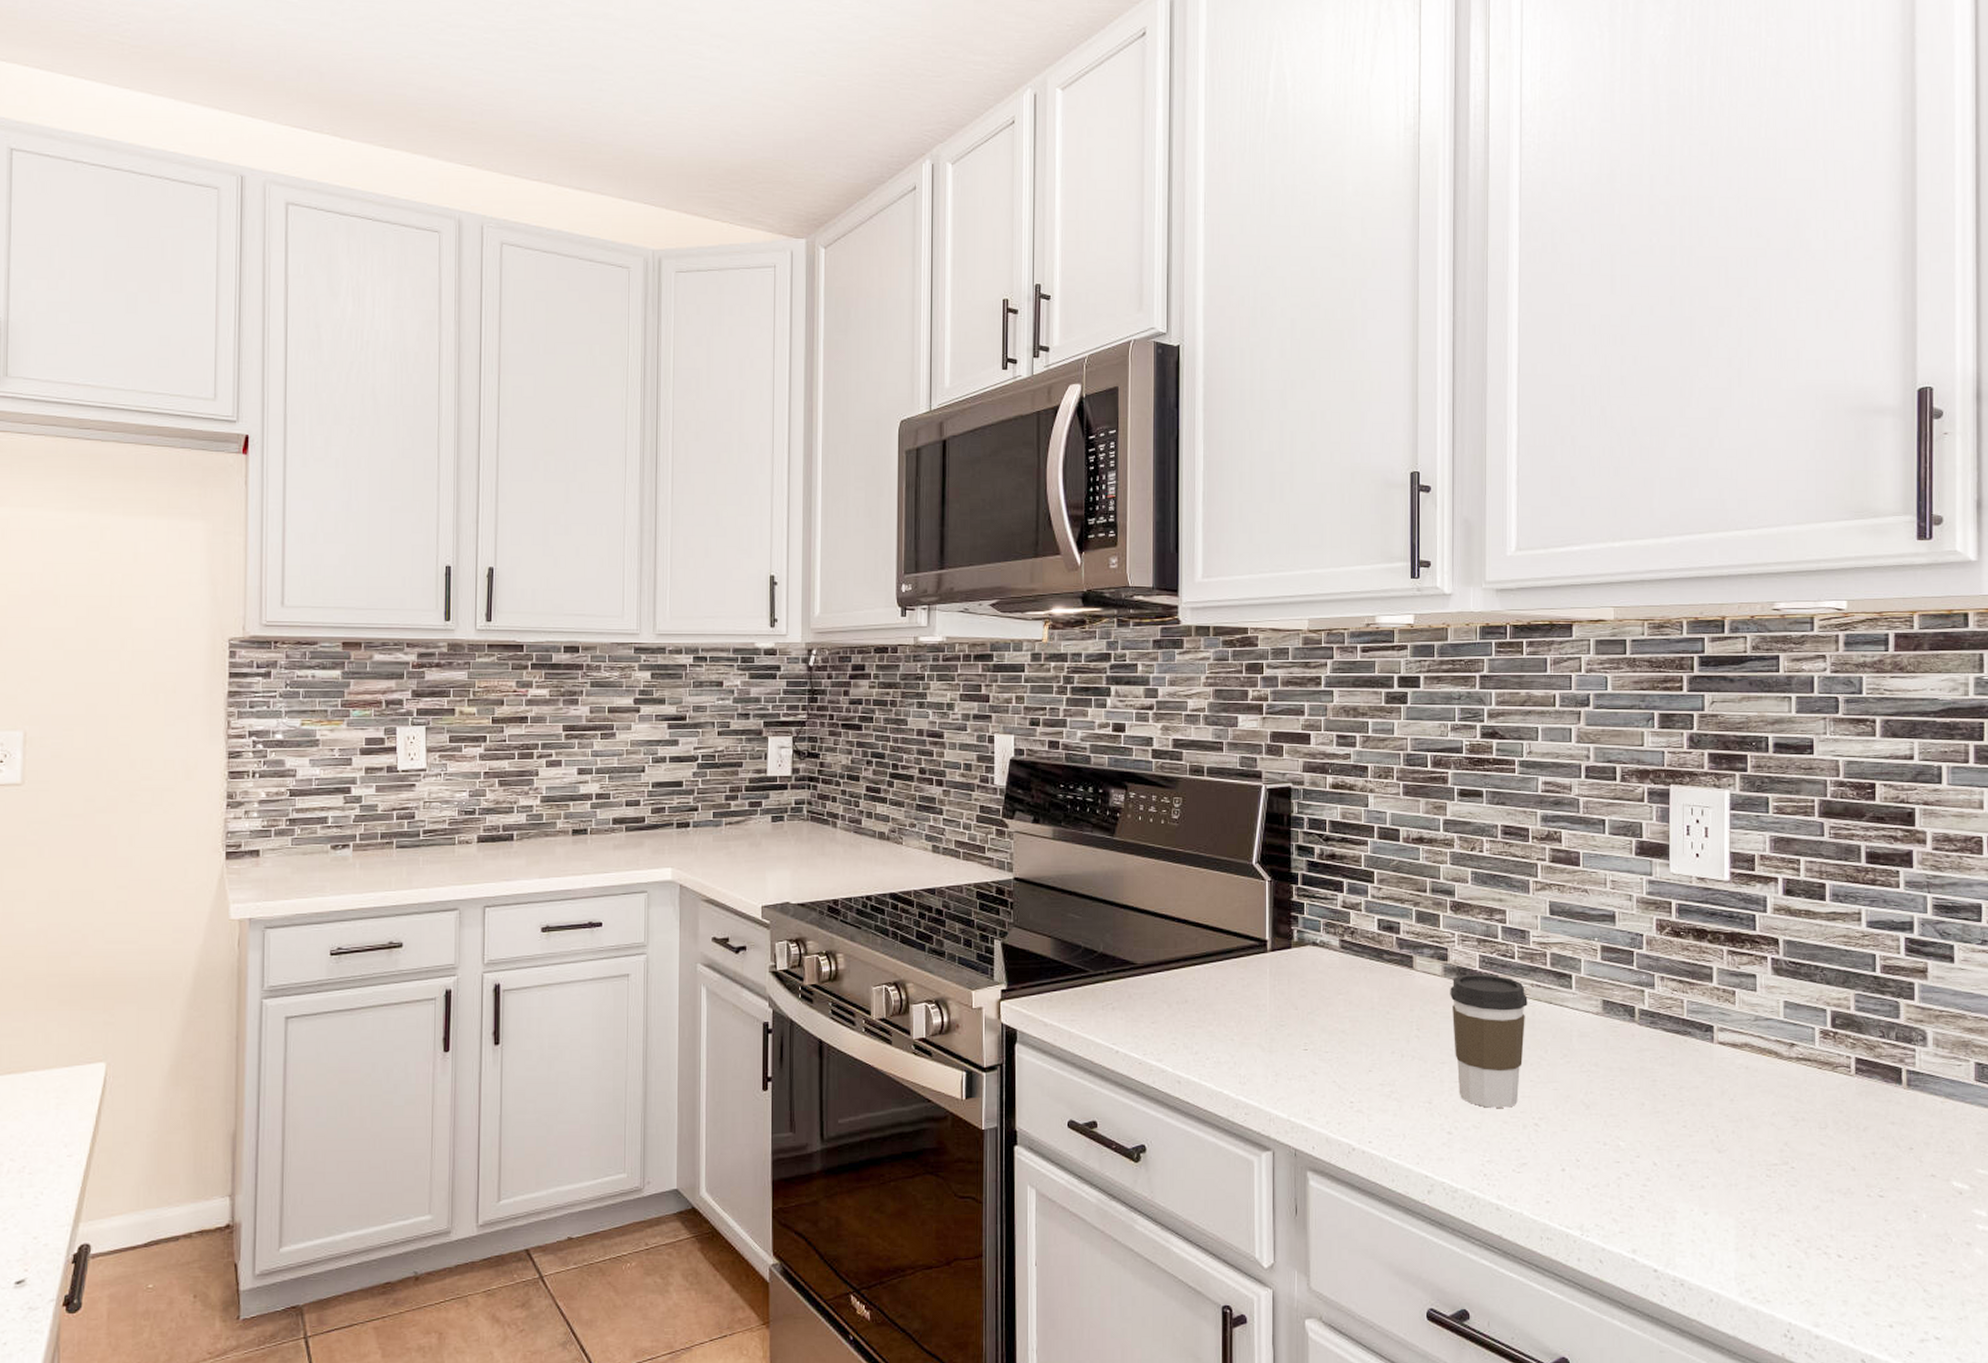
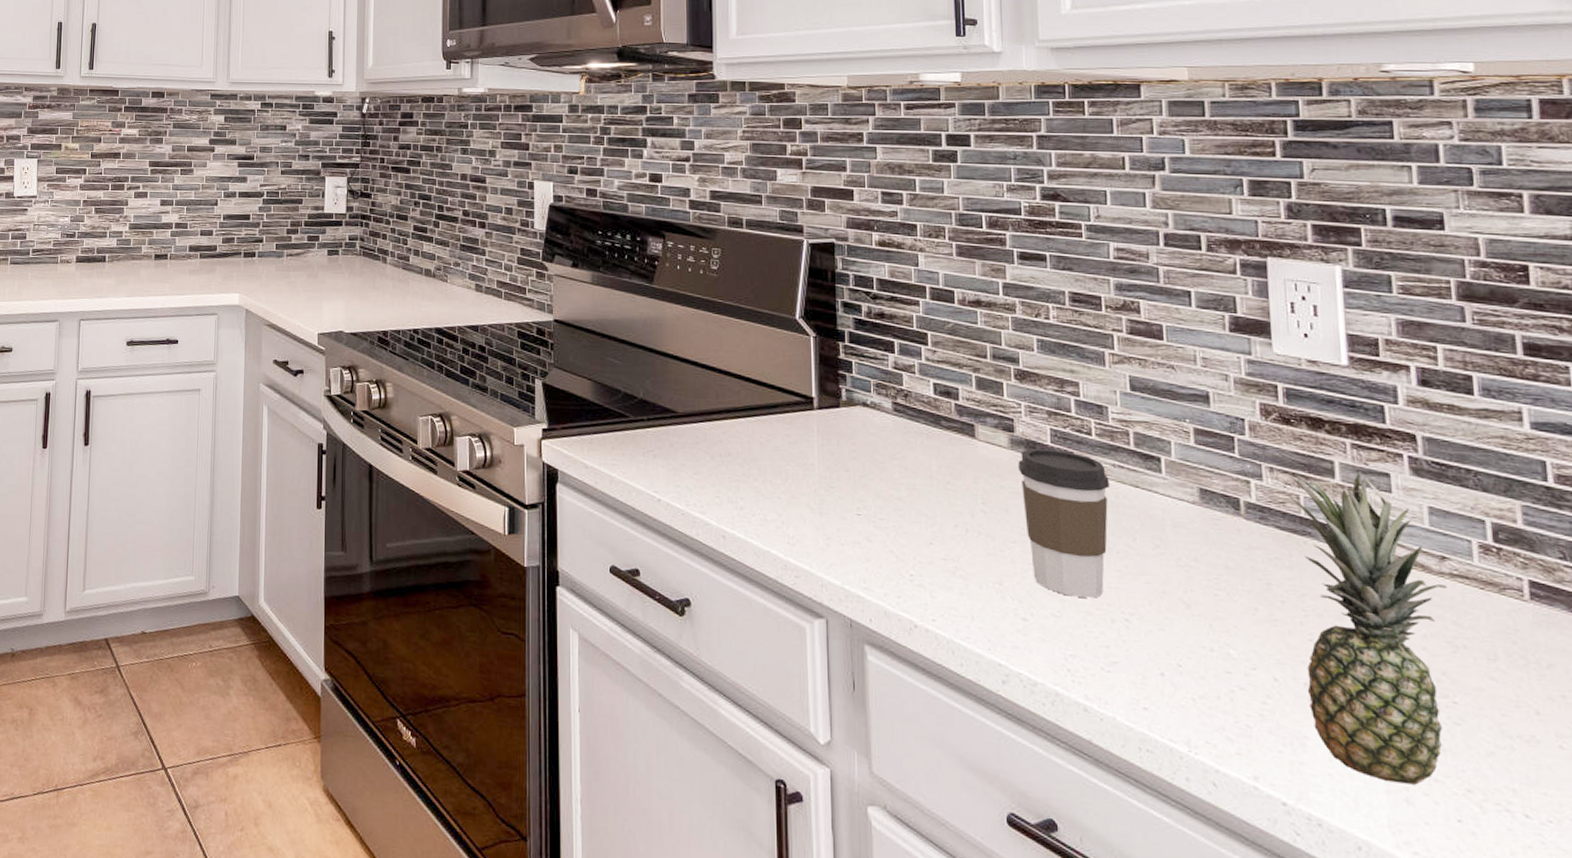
fruit: none [1674,974,1793,1241] -> present [1288,471,1447,785]

